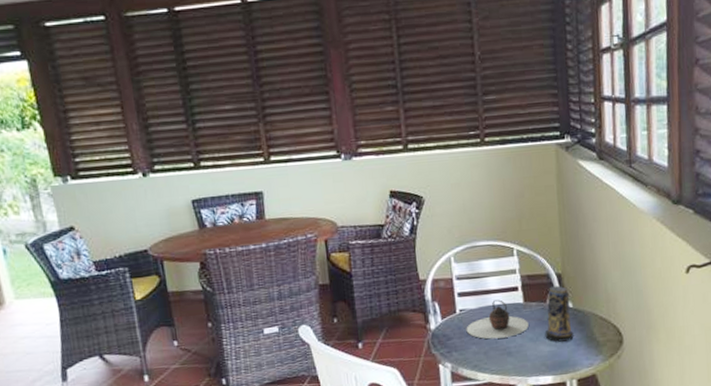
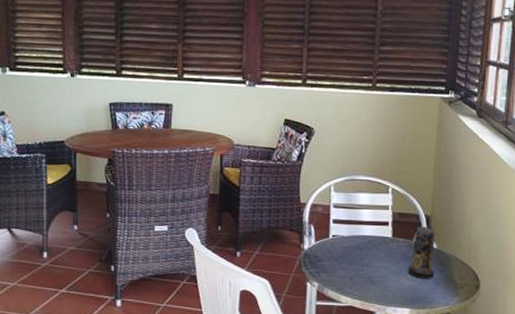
teapot: present [466,299,529,339] -> none [336,231,394,267]

